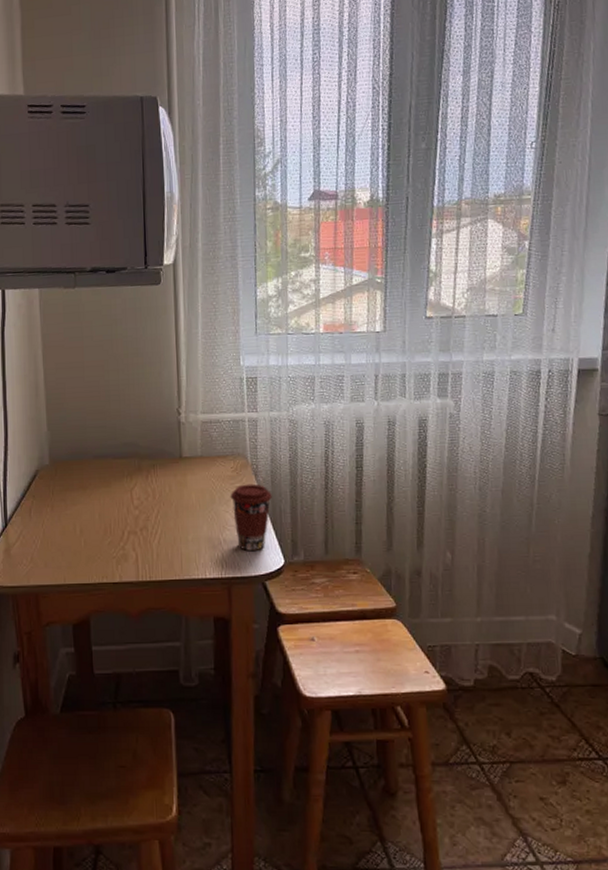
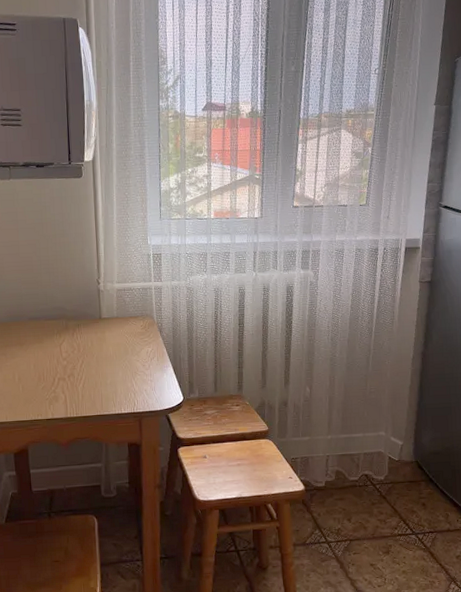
coffee cup: present [230,483,272,551] -> none [140,338,173,391]

